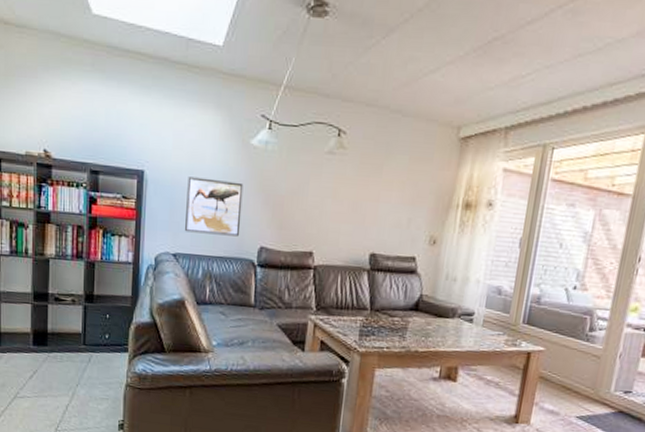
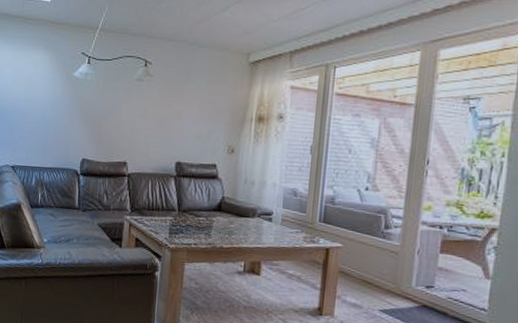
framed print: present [185,176,244,237] -> none [21,104,68,151]

